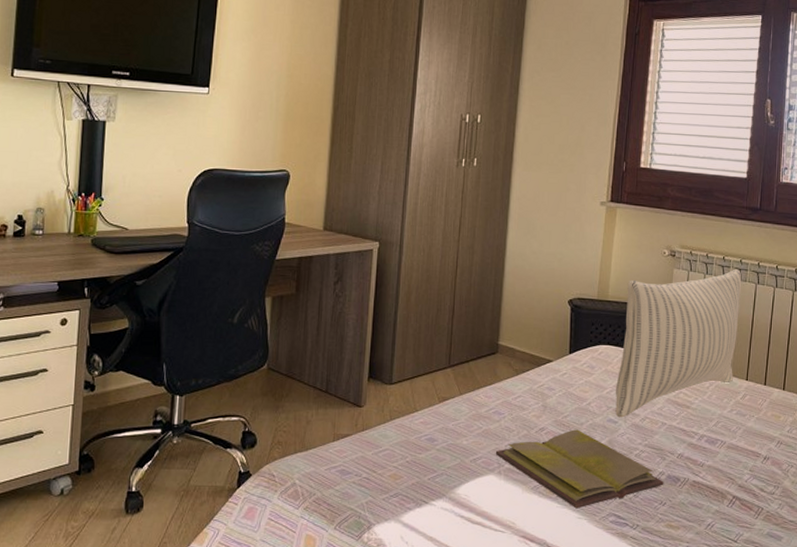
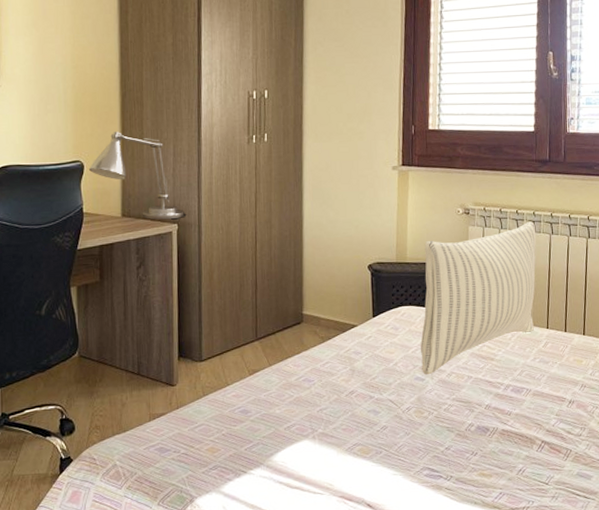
desk lamp: none [294,144,388,237] -> present [88,132,186,220]
diary: present [495,429,664,509] -> none [308,390,474,466]

